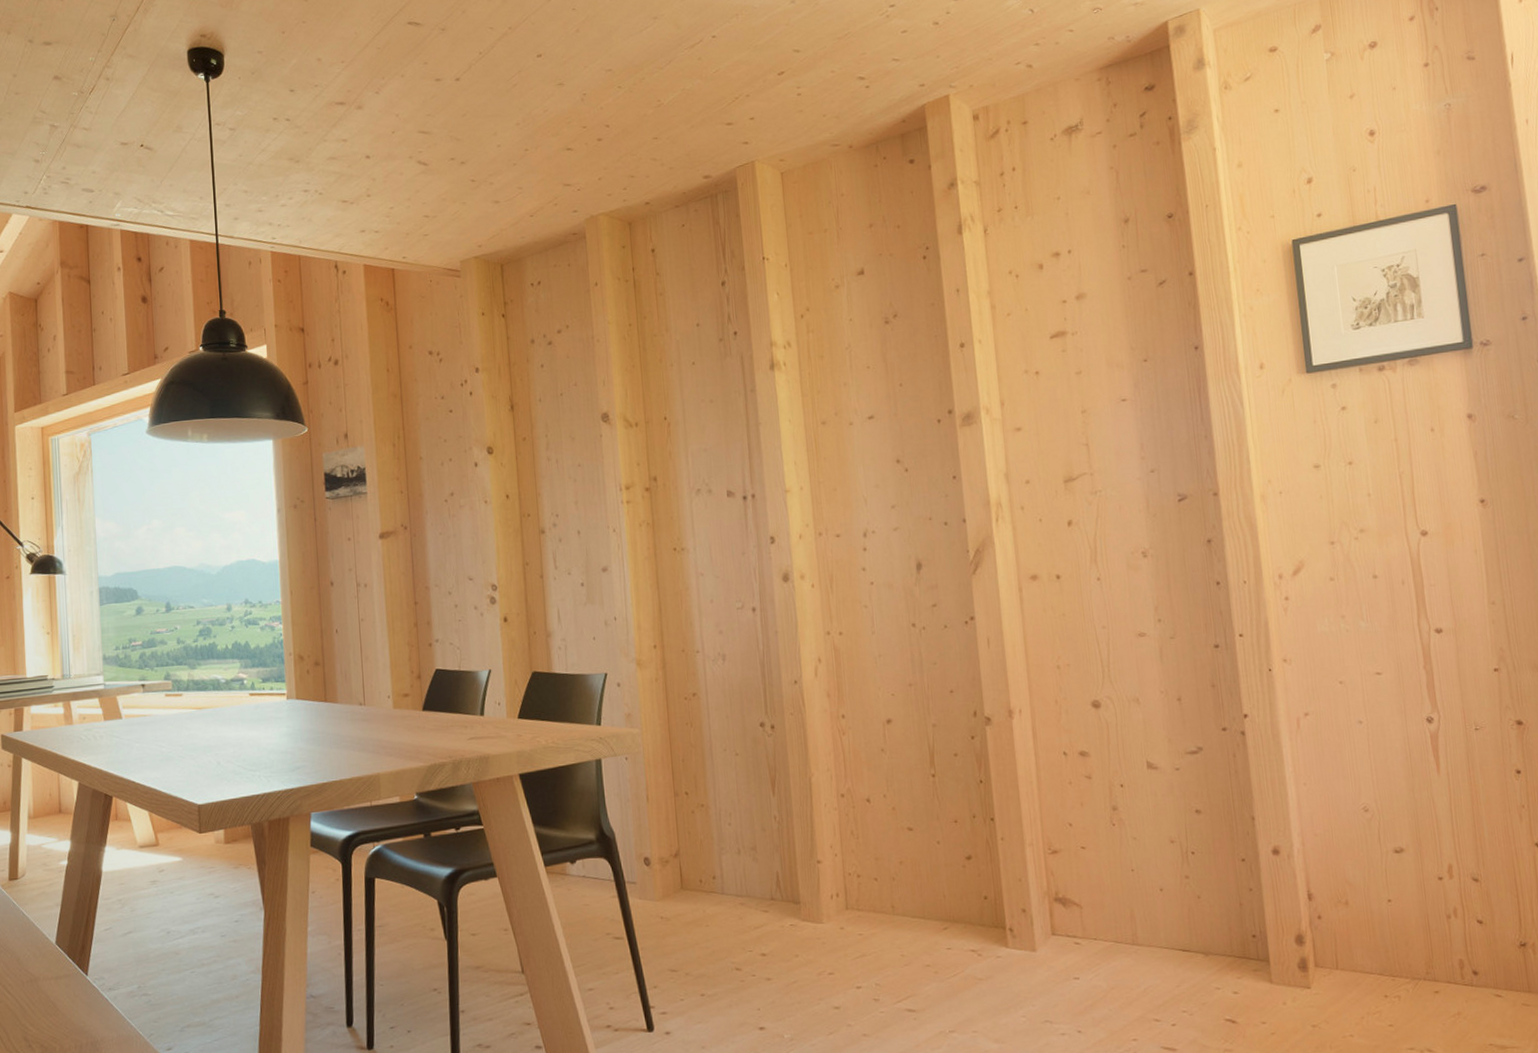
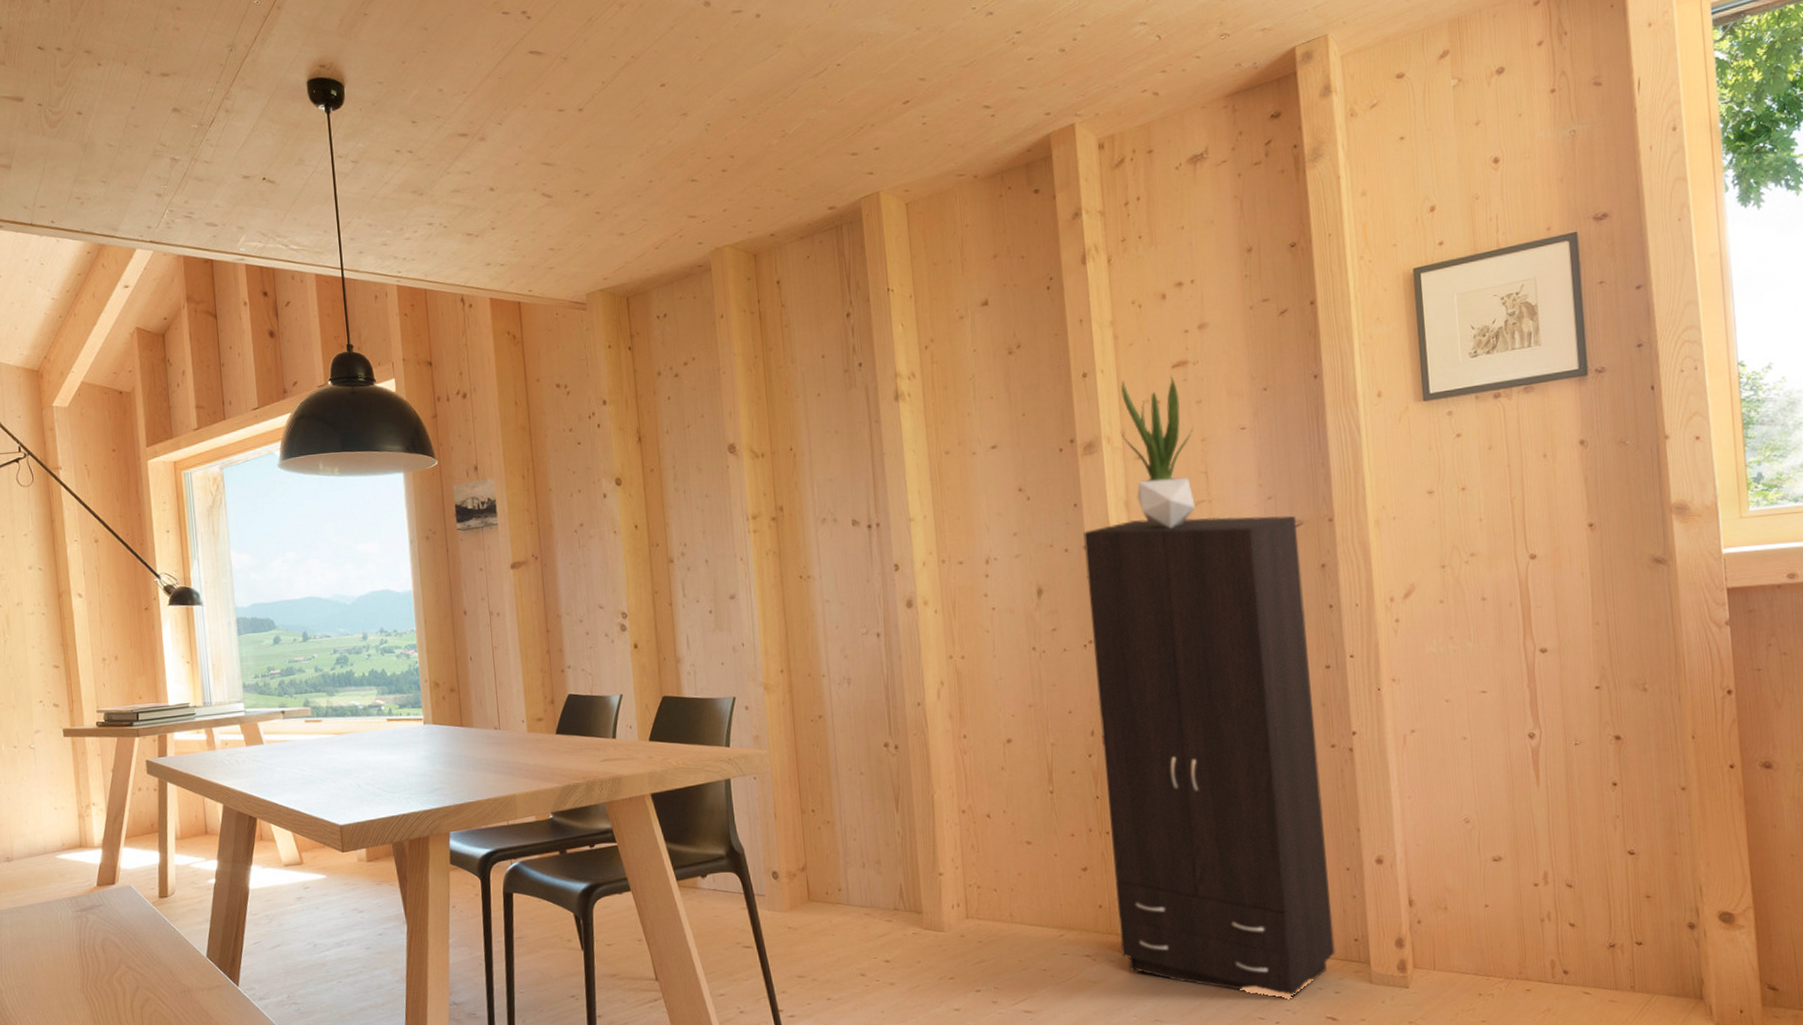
cabinet: none [963,489,1233,997] -> present [1083,515,1335,997]
potted plant: none [998,345,1077,502] -> present [1120,375,1196,529]

